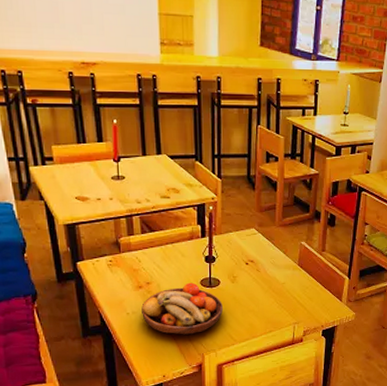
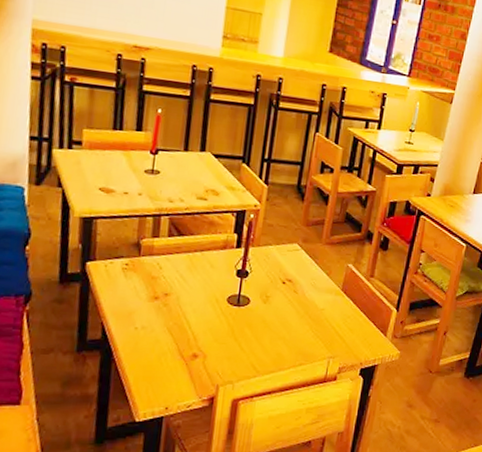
fruit bowl: present [141,282,223,335] -> none [152,298,249,360]

